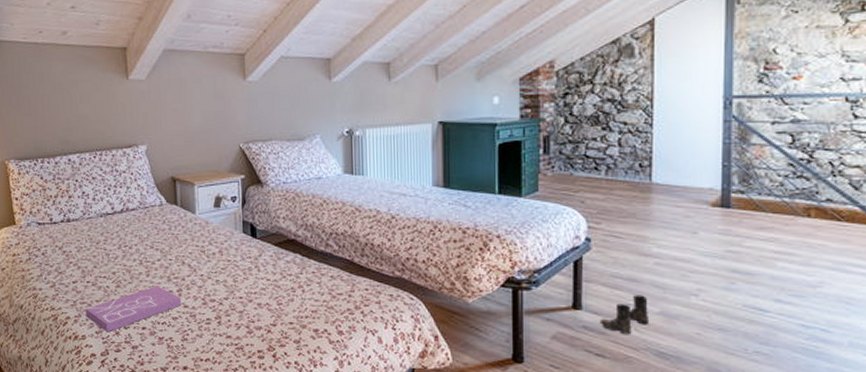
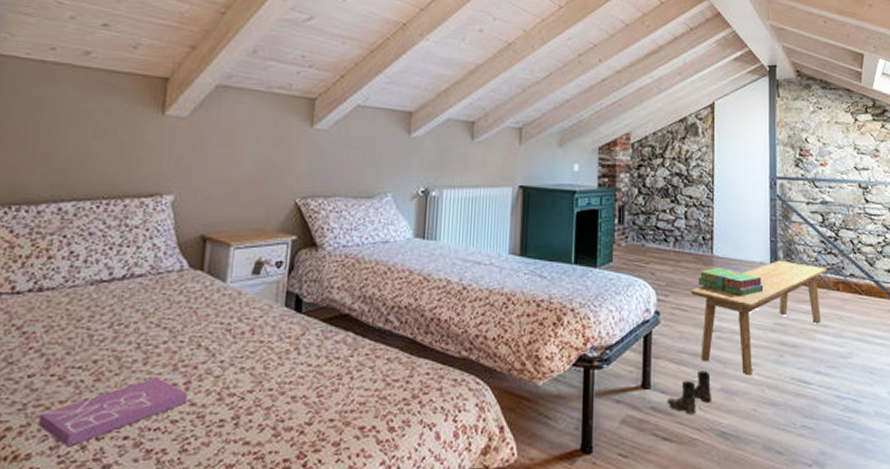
bench: none [625,185,796,302] -> present [690,260,828,377]
stack of books: none [633,195,713,223] -> present [697,268,764,296]

